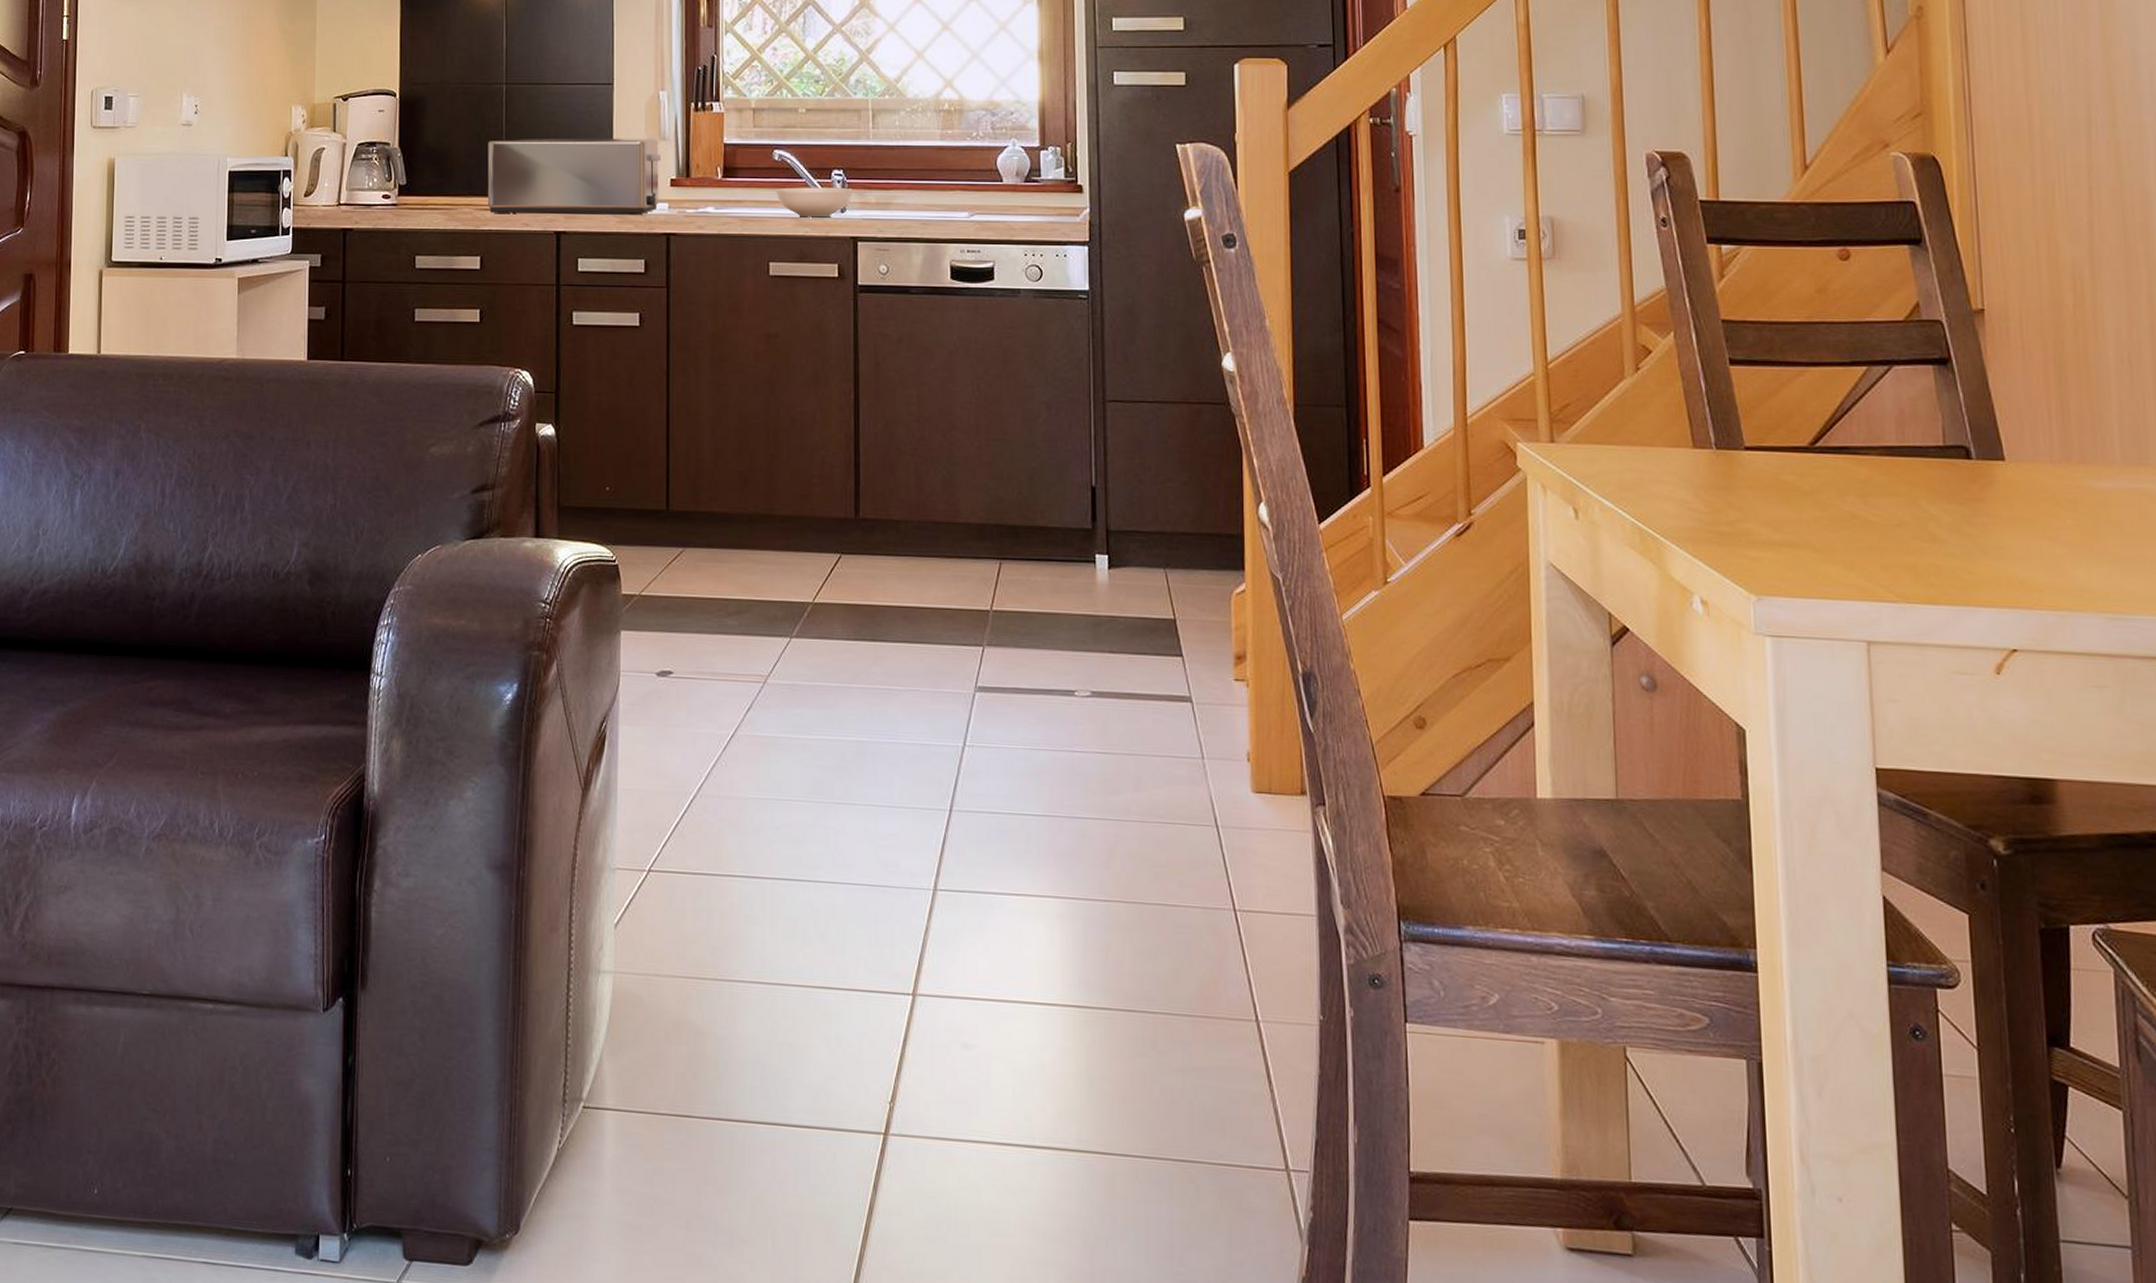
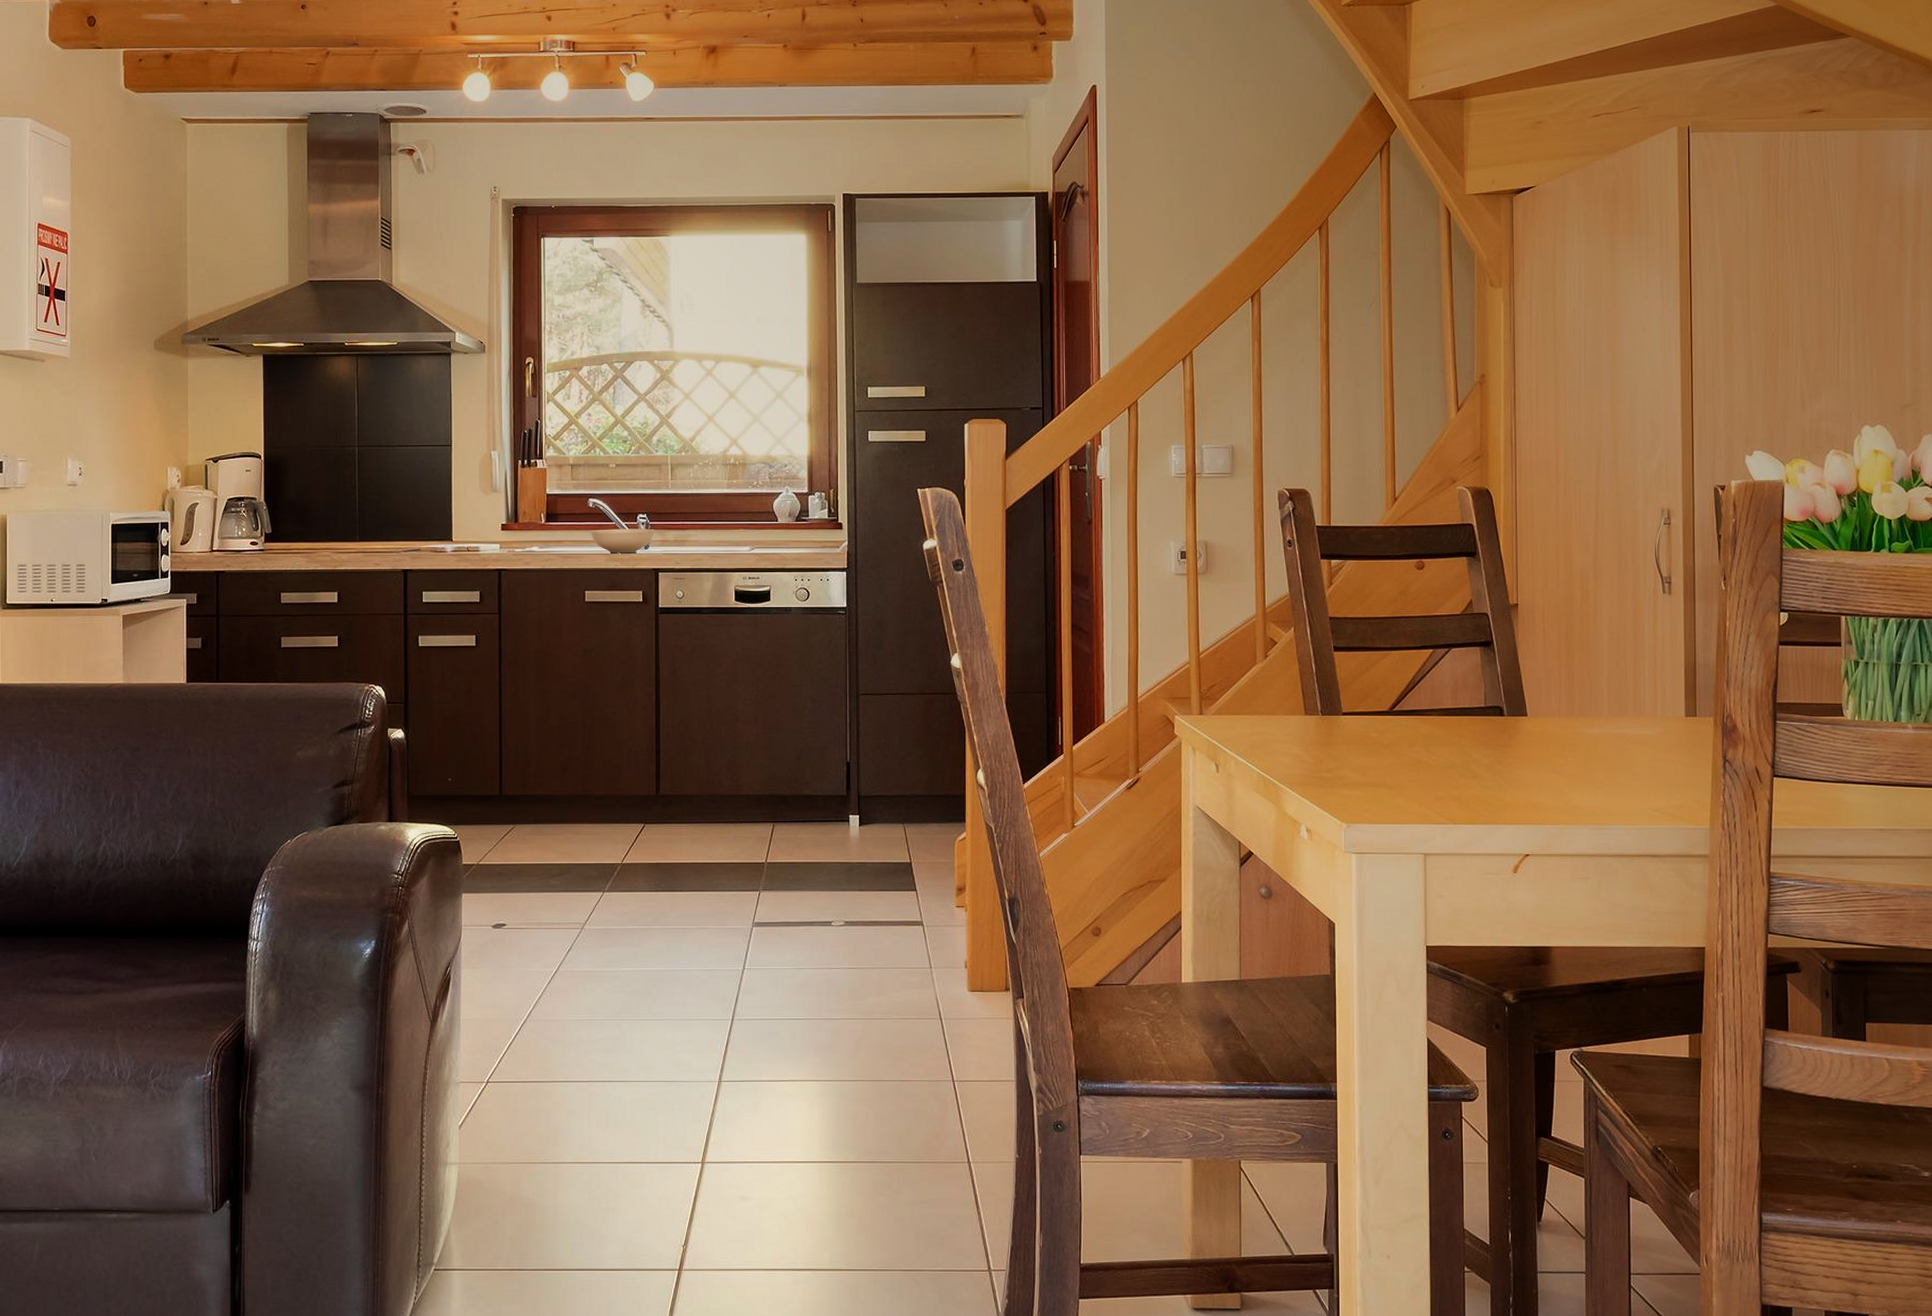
toaster: present [487,137,662,215] -> none [343,490,494,556]

